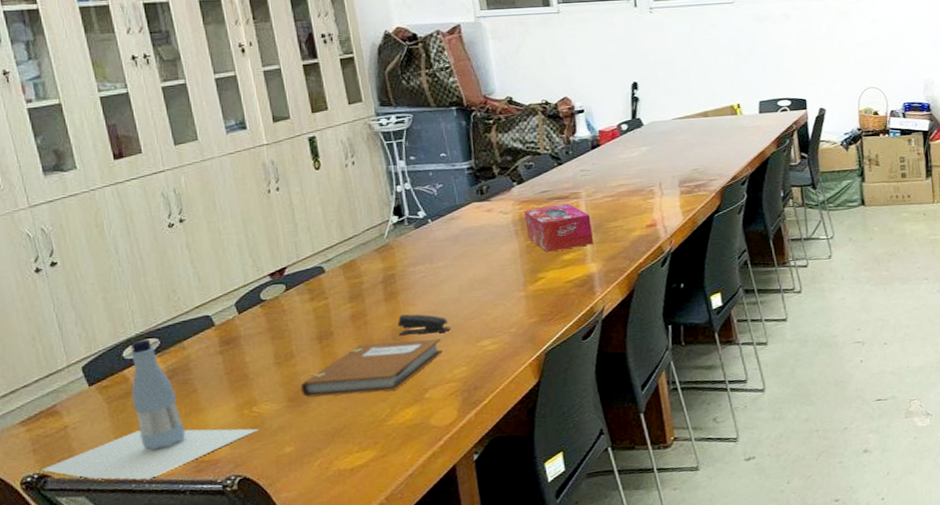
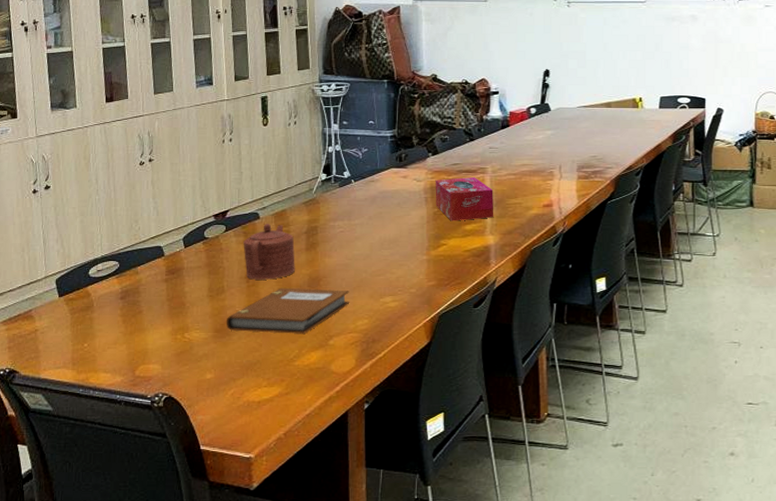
bottle: present [41,338,260,482] -> none [12,261,188,388]
teapot: none [309,276,375,340] -> present [243,224,295,280]
stapler: present [397,314,450,335] -> none [314,265,359,285]

